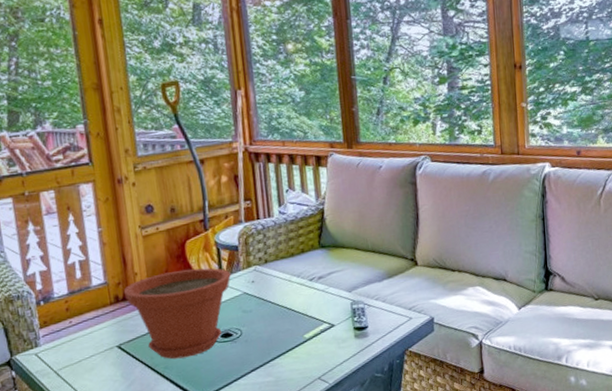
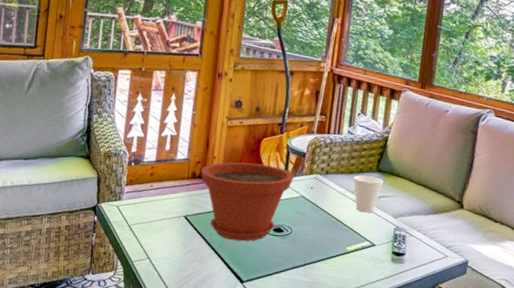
cup: none [296,253,329,295] -> present [353,175,384,213]

